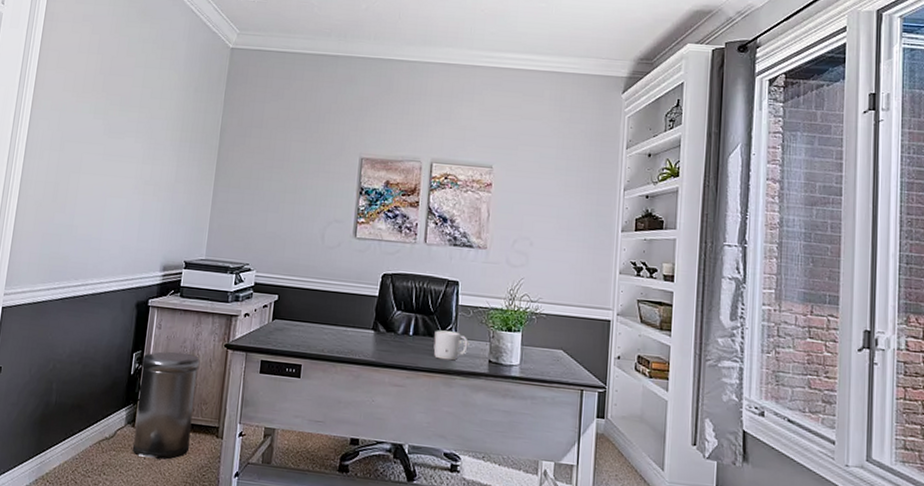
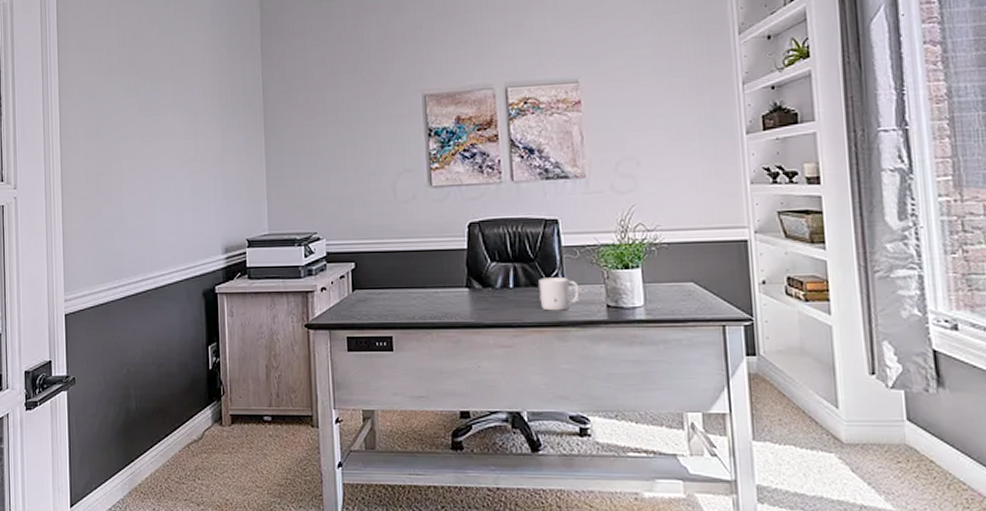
pedal bin: present [132,351,200,460] -> none [218,339,284,458]

